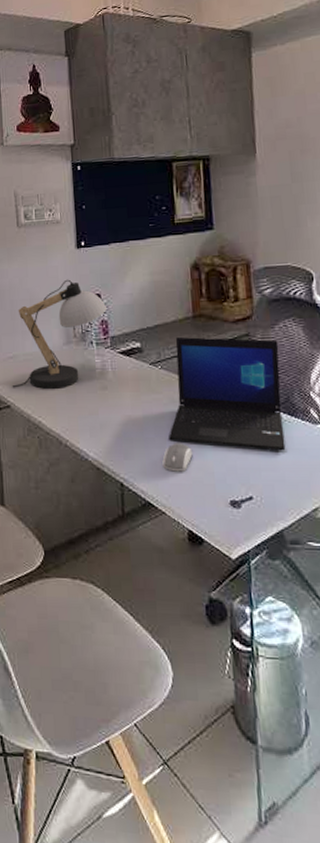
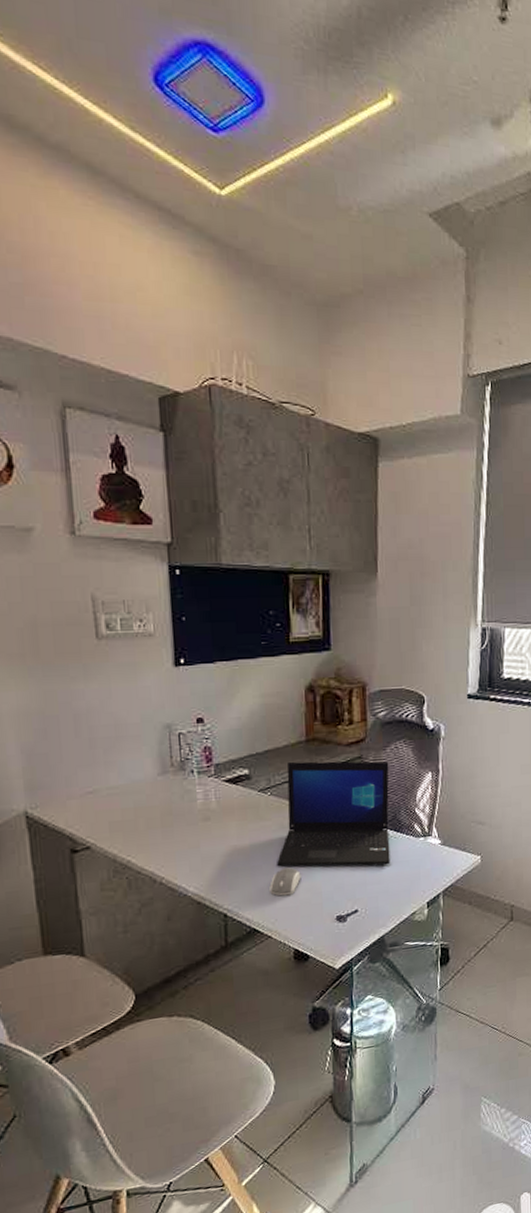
desk lamp: present [12,279,106,389] -> none [92,701,210,827]

